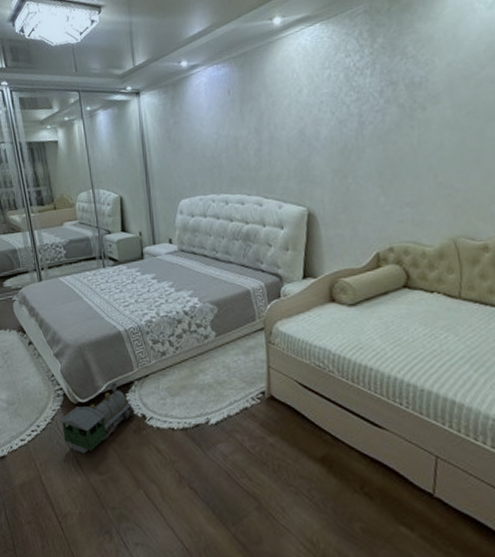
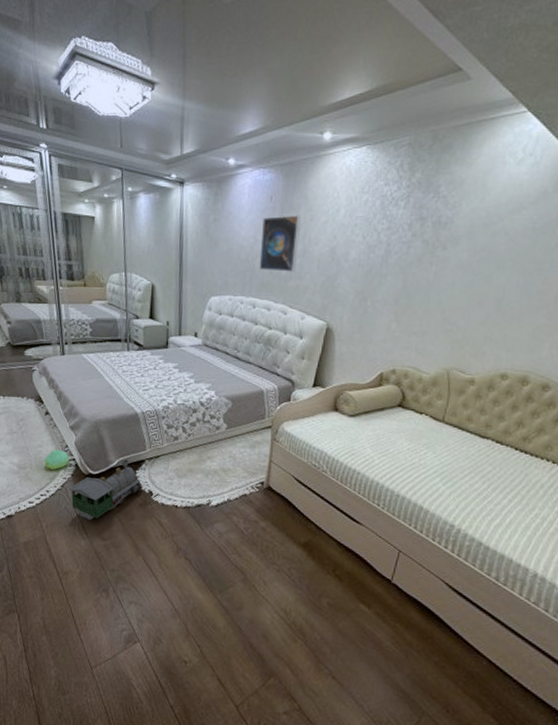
plush toy: none [32,380,57,402] -> present [44,449,70,470]
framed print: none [223,103,265,165] -> present [259,215,300,272]

